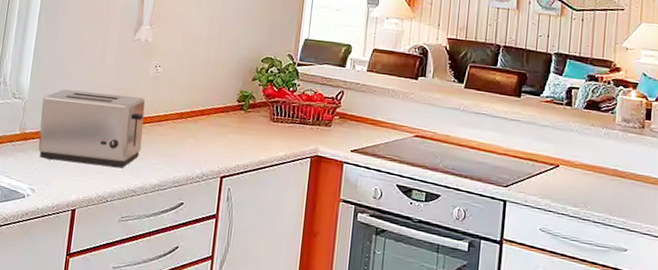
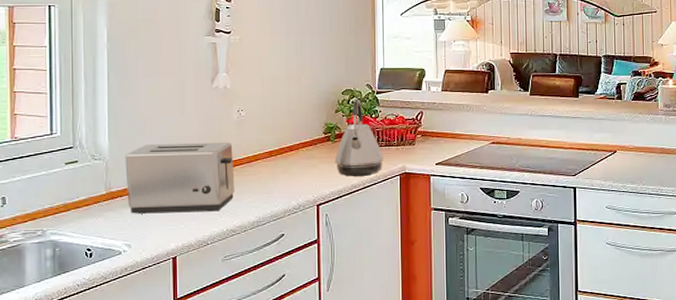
kettle: none [244,68,296,153] -> present [334,98,383,176]

